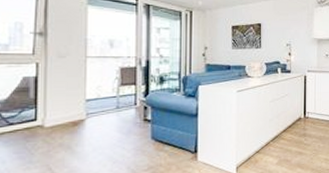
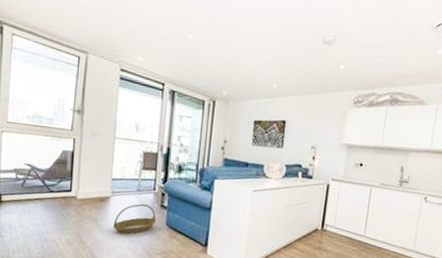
basket: none [91,120,141,156] -> present [113,203,157,234]

